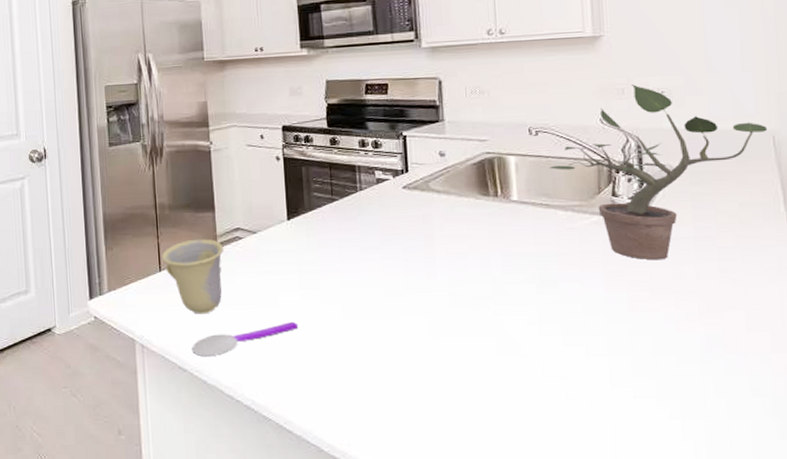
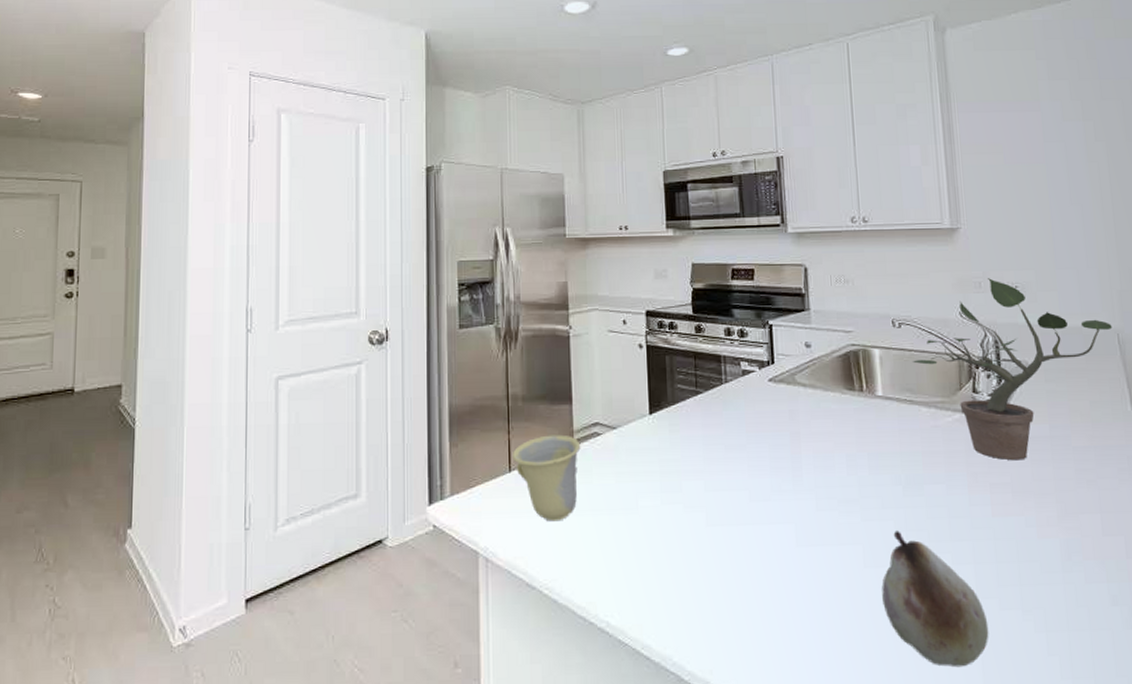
spoon: present [192,321,299,357] -> none [542,529,659,572]
fruit: none [514,325,623,448] -> present [881,531,989,668]

